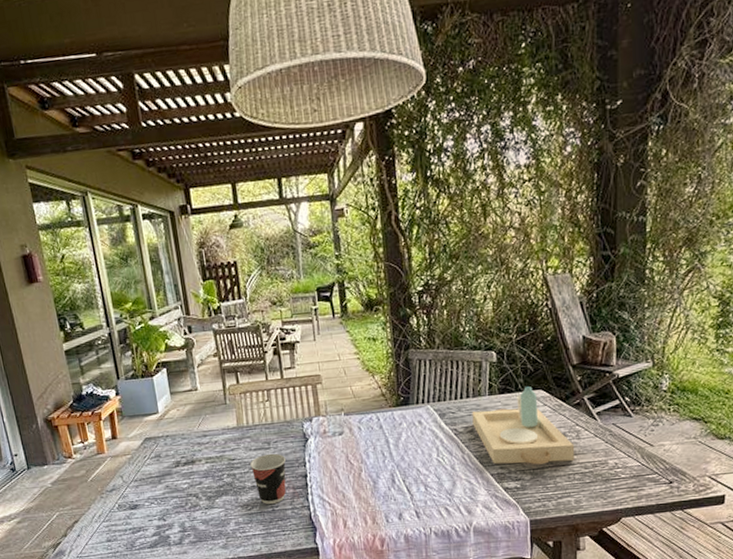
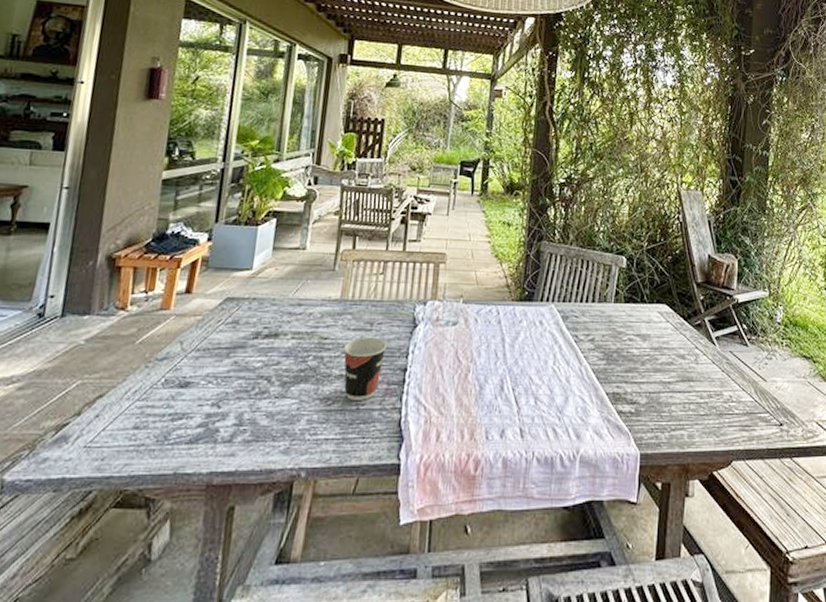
serving tray: present [472,386,575,465] -> none [594,299,692,388]

